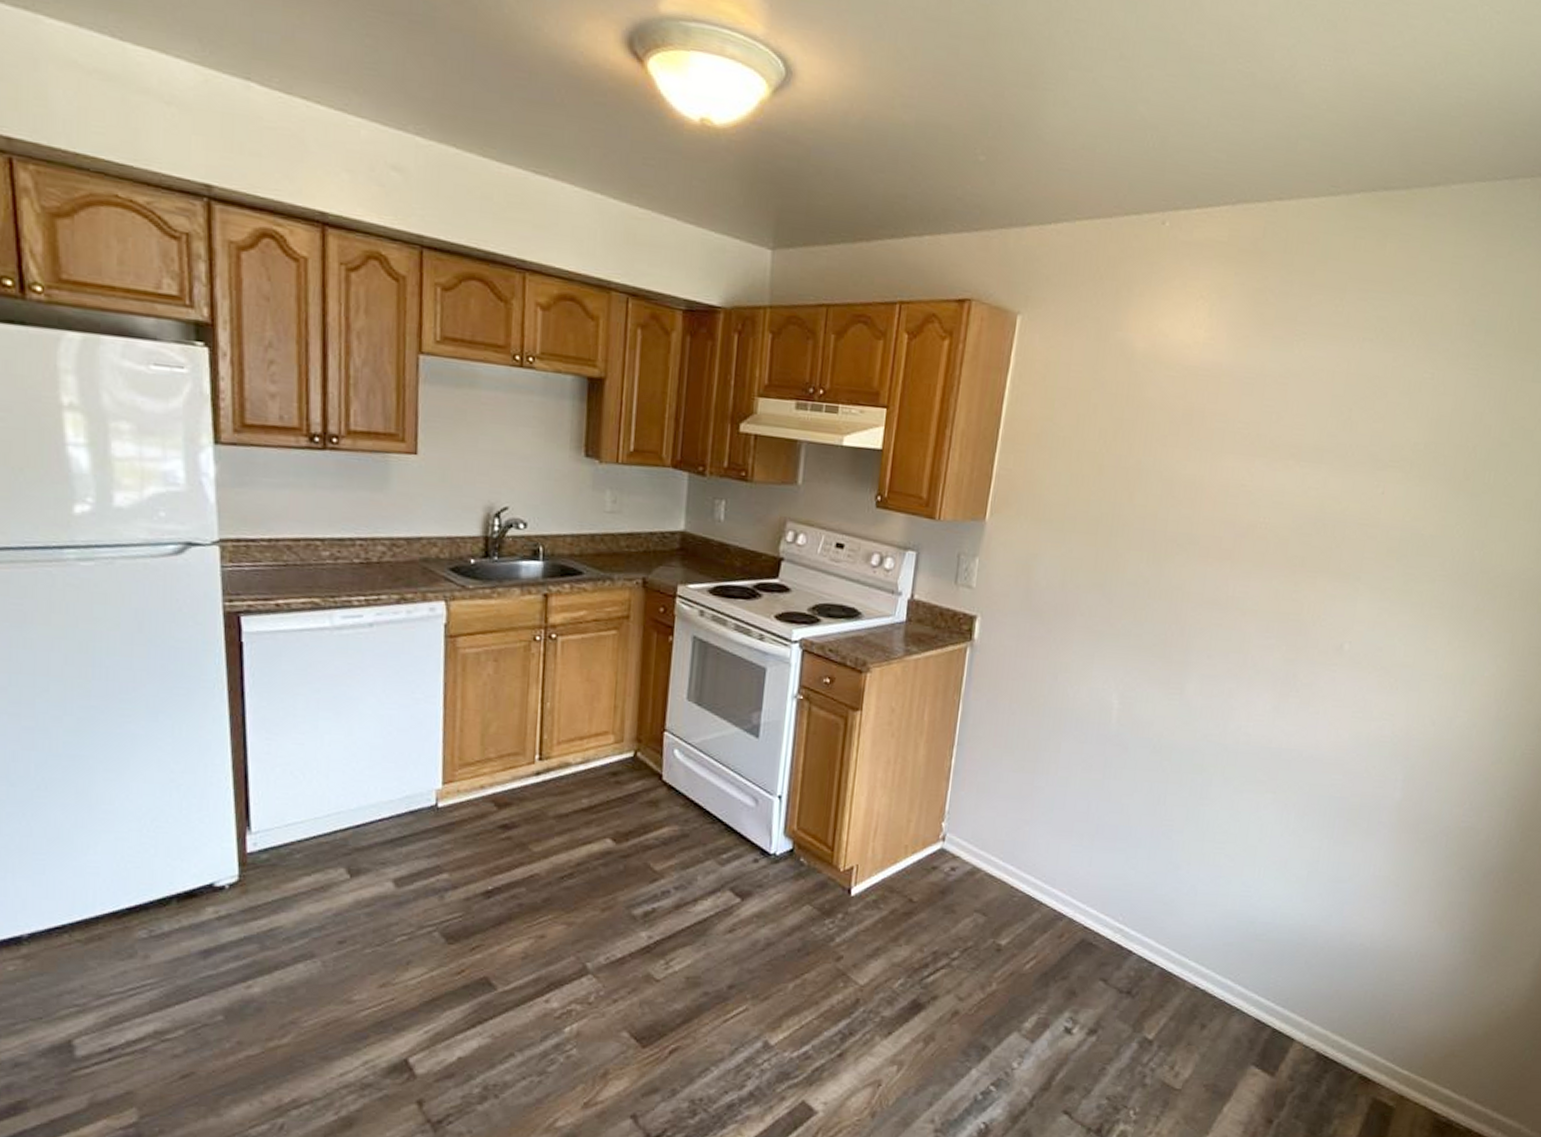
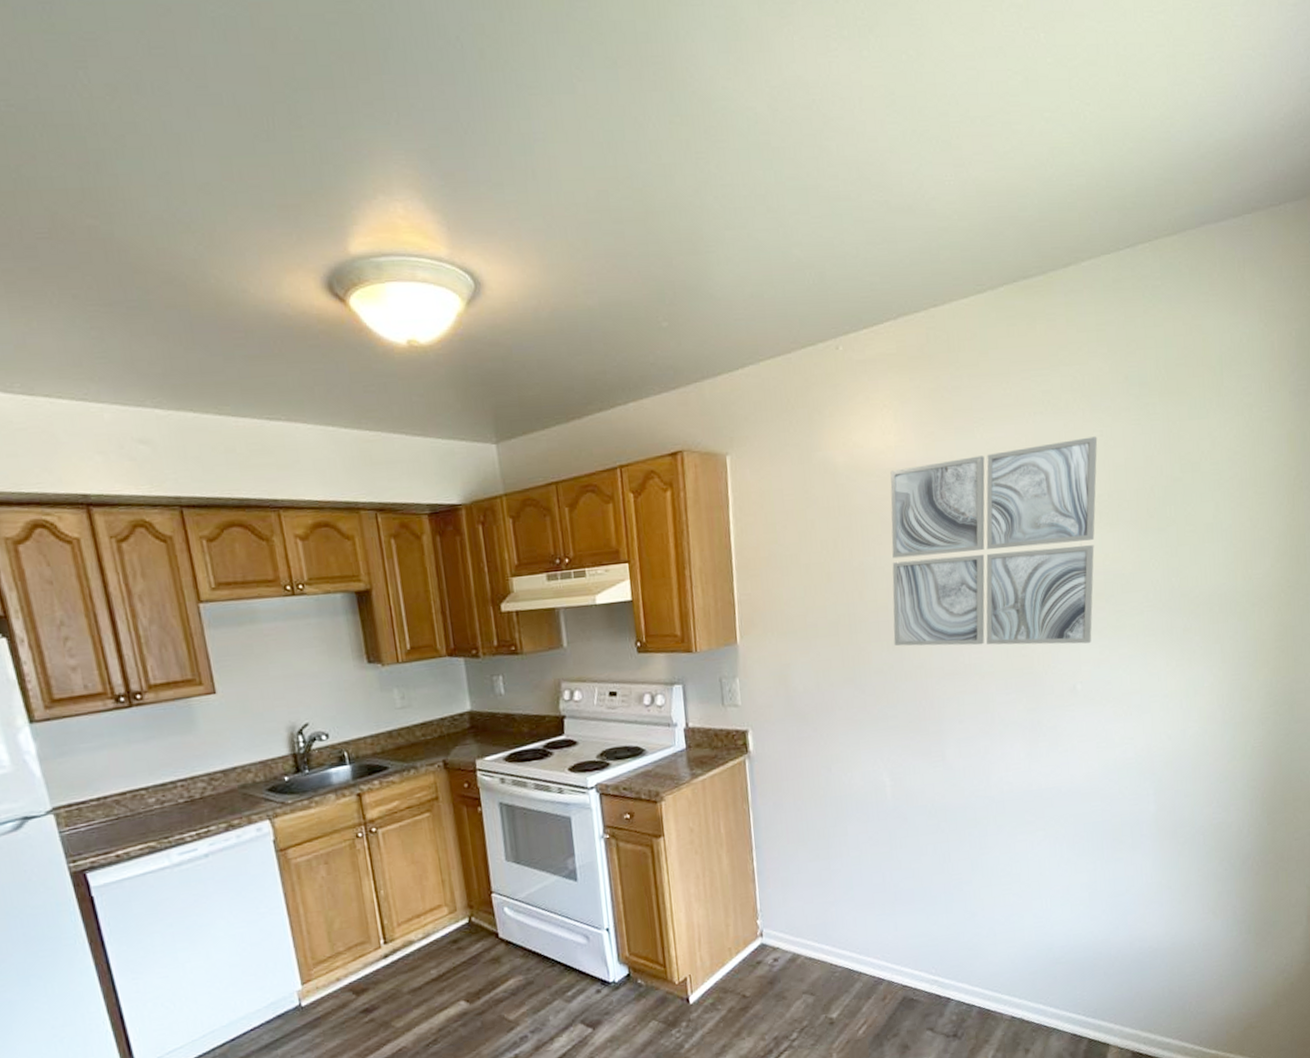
wall art: none [1155,368,1427,602] -> present [890,436,1098,646]

